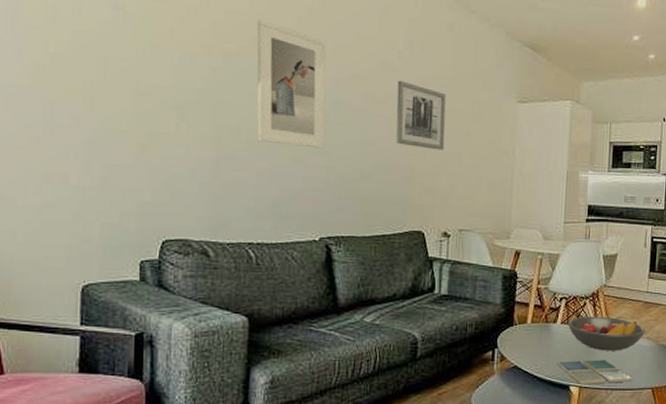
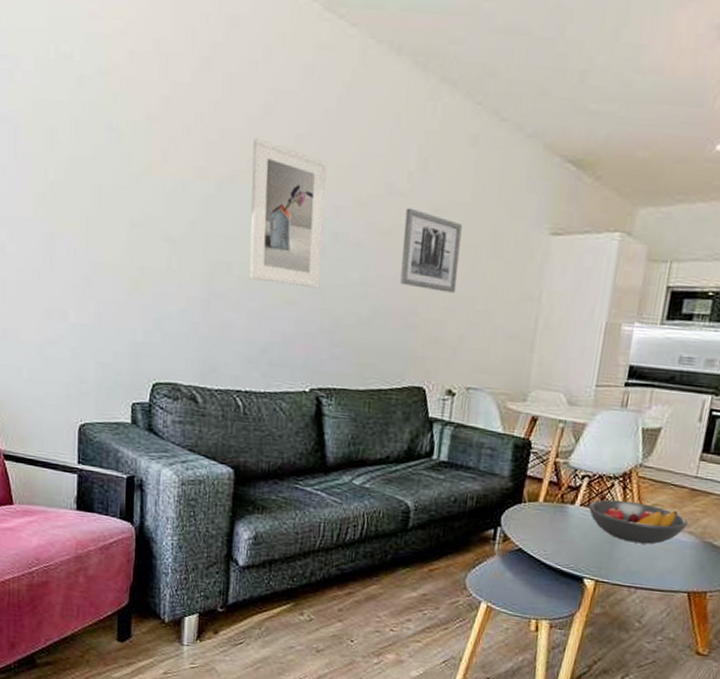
drink coaster: present [556,359,634,384] -> none [569,549,666,582]

